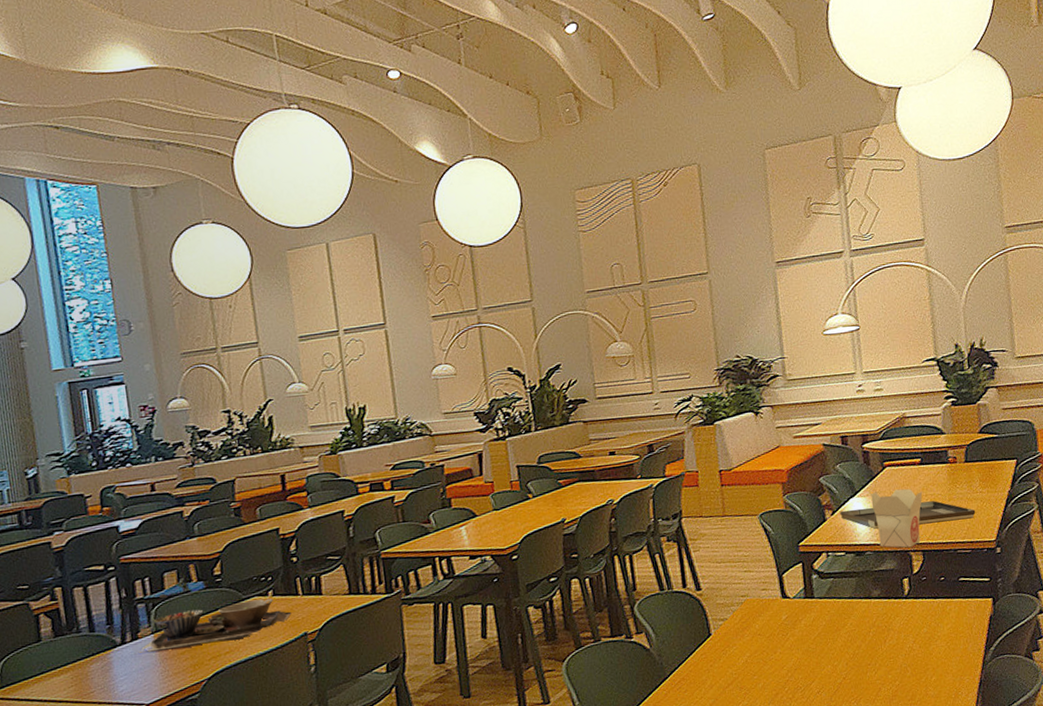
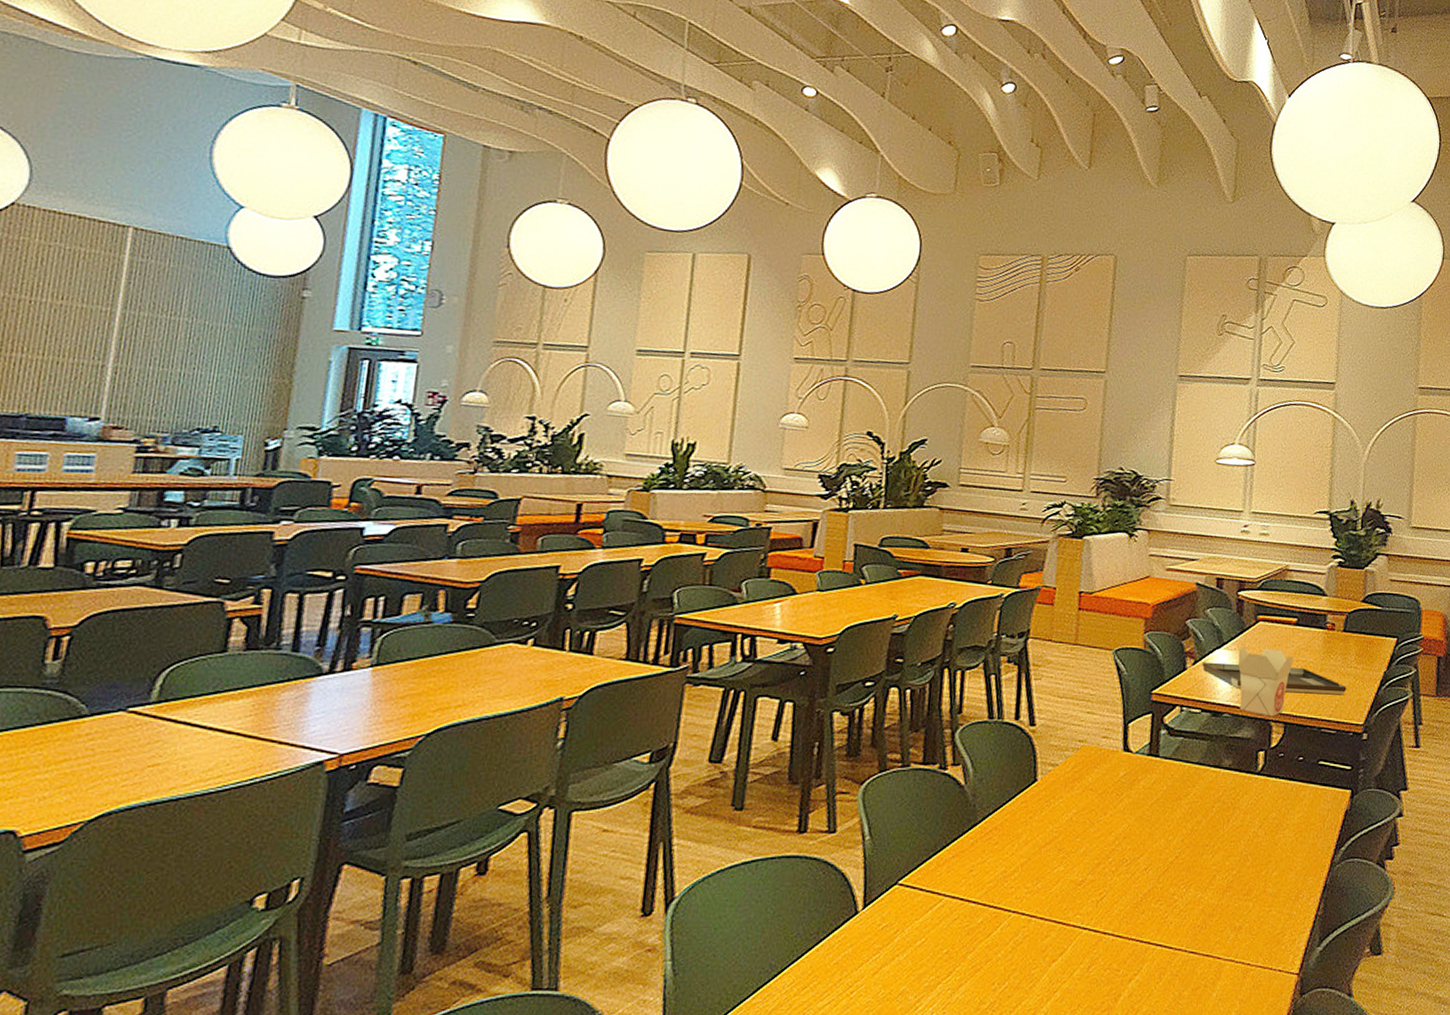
food tray: present [138,593,292,653] -> none [346,620,551,692]

